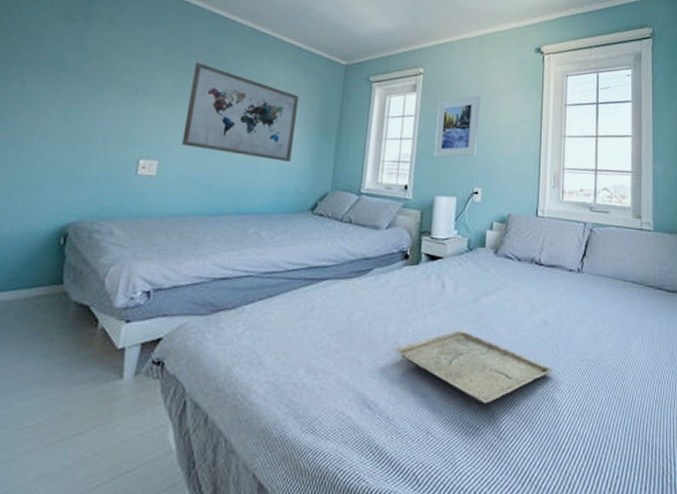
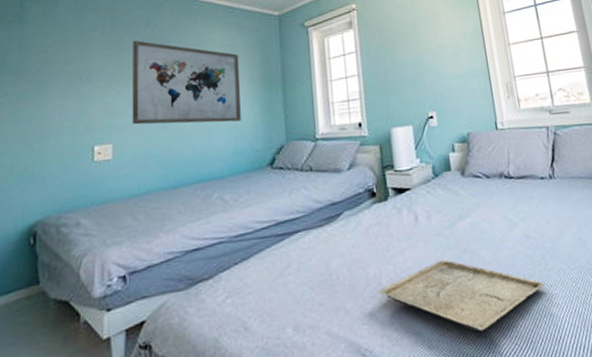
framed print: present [433,96,480,158] -> none [377,20,425,90]

